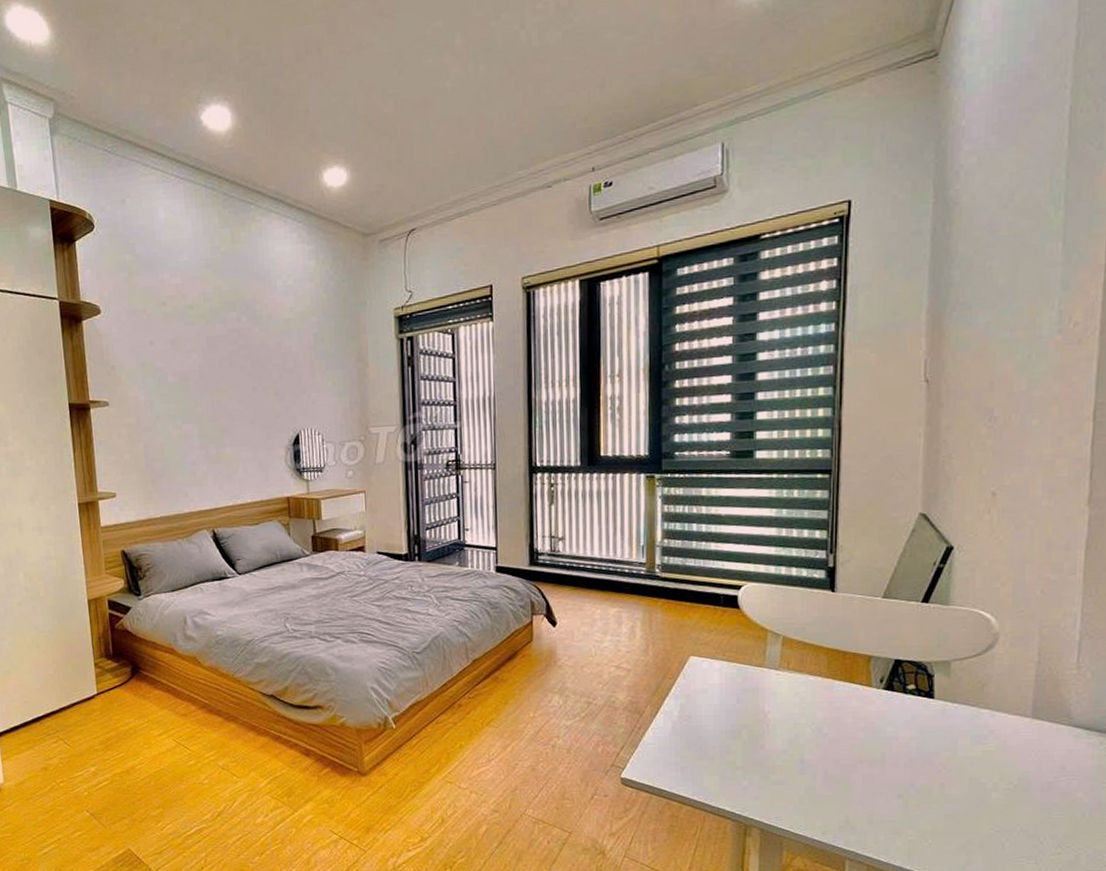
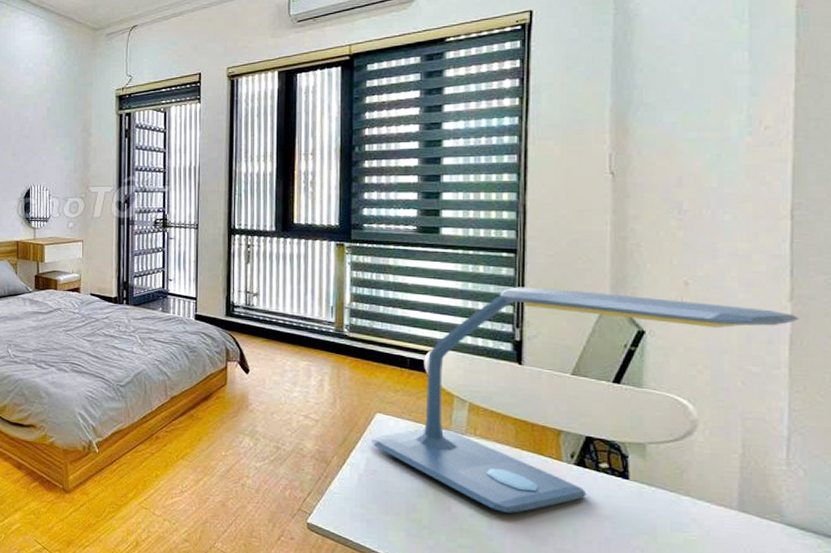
desk lamp: none [685,509,1096,745] -> present [372,287,800,514]

